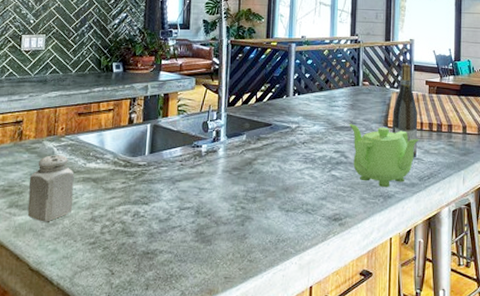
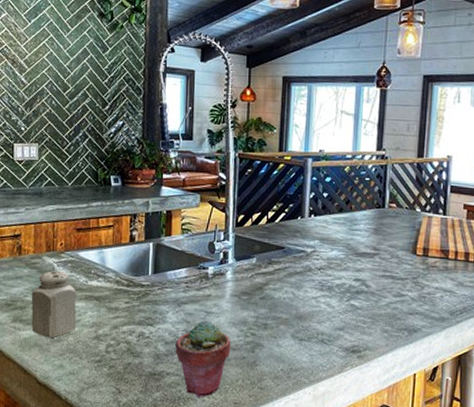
potted succulent: none [168,197,223,274] -> present [174,320,231,397]
teapot: present [349,123,420,188] -> none [372,249,454,321]
wine bottle: present [392,63,418,158] -> none [421,183,453,291]

